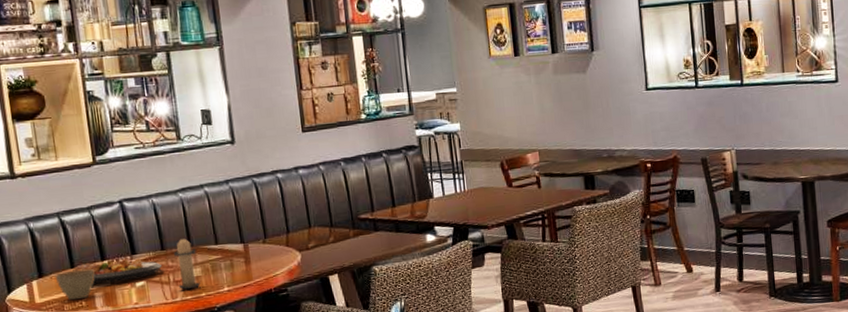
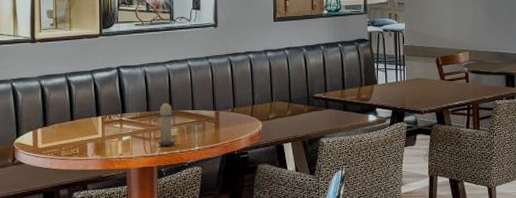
cup: present [55,269,95,301] -> none [56,123,90,148]
plate: present [72,258,163,284] -> none [72,116,146,136]

